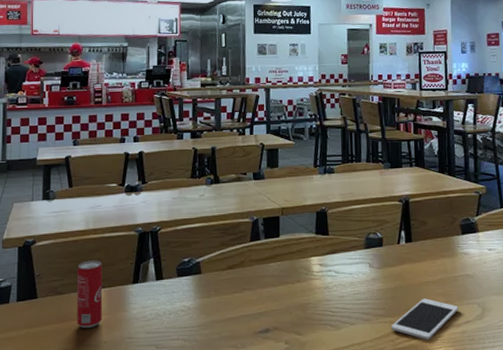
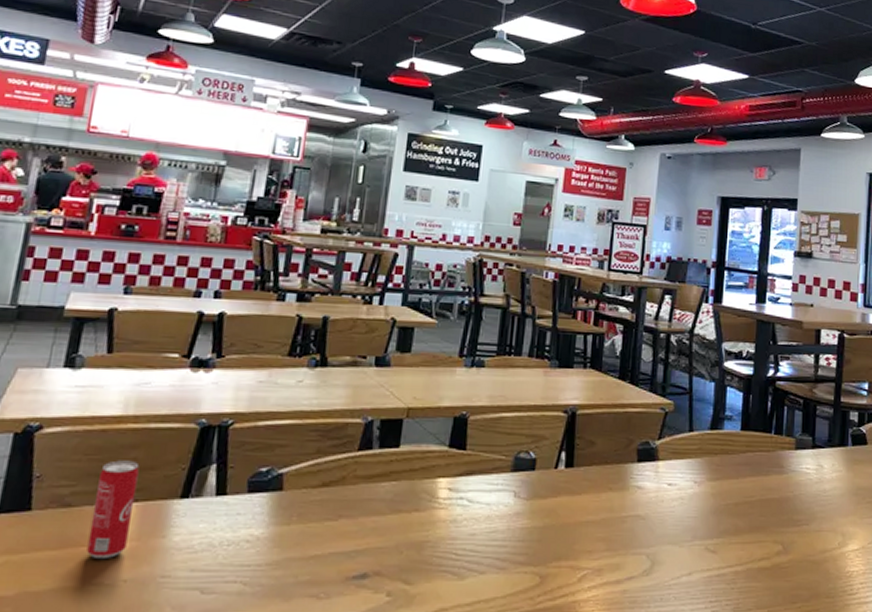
cell phone: present [390,298,459,340] -> none [531,544,622,600]

